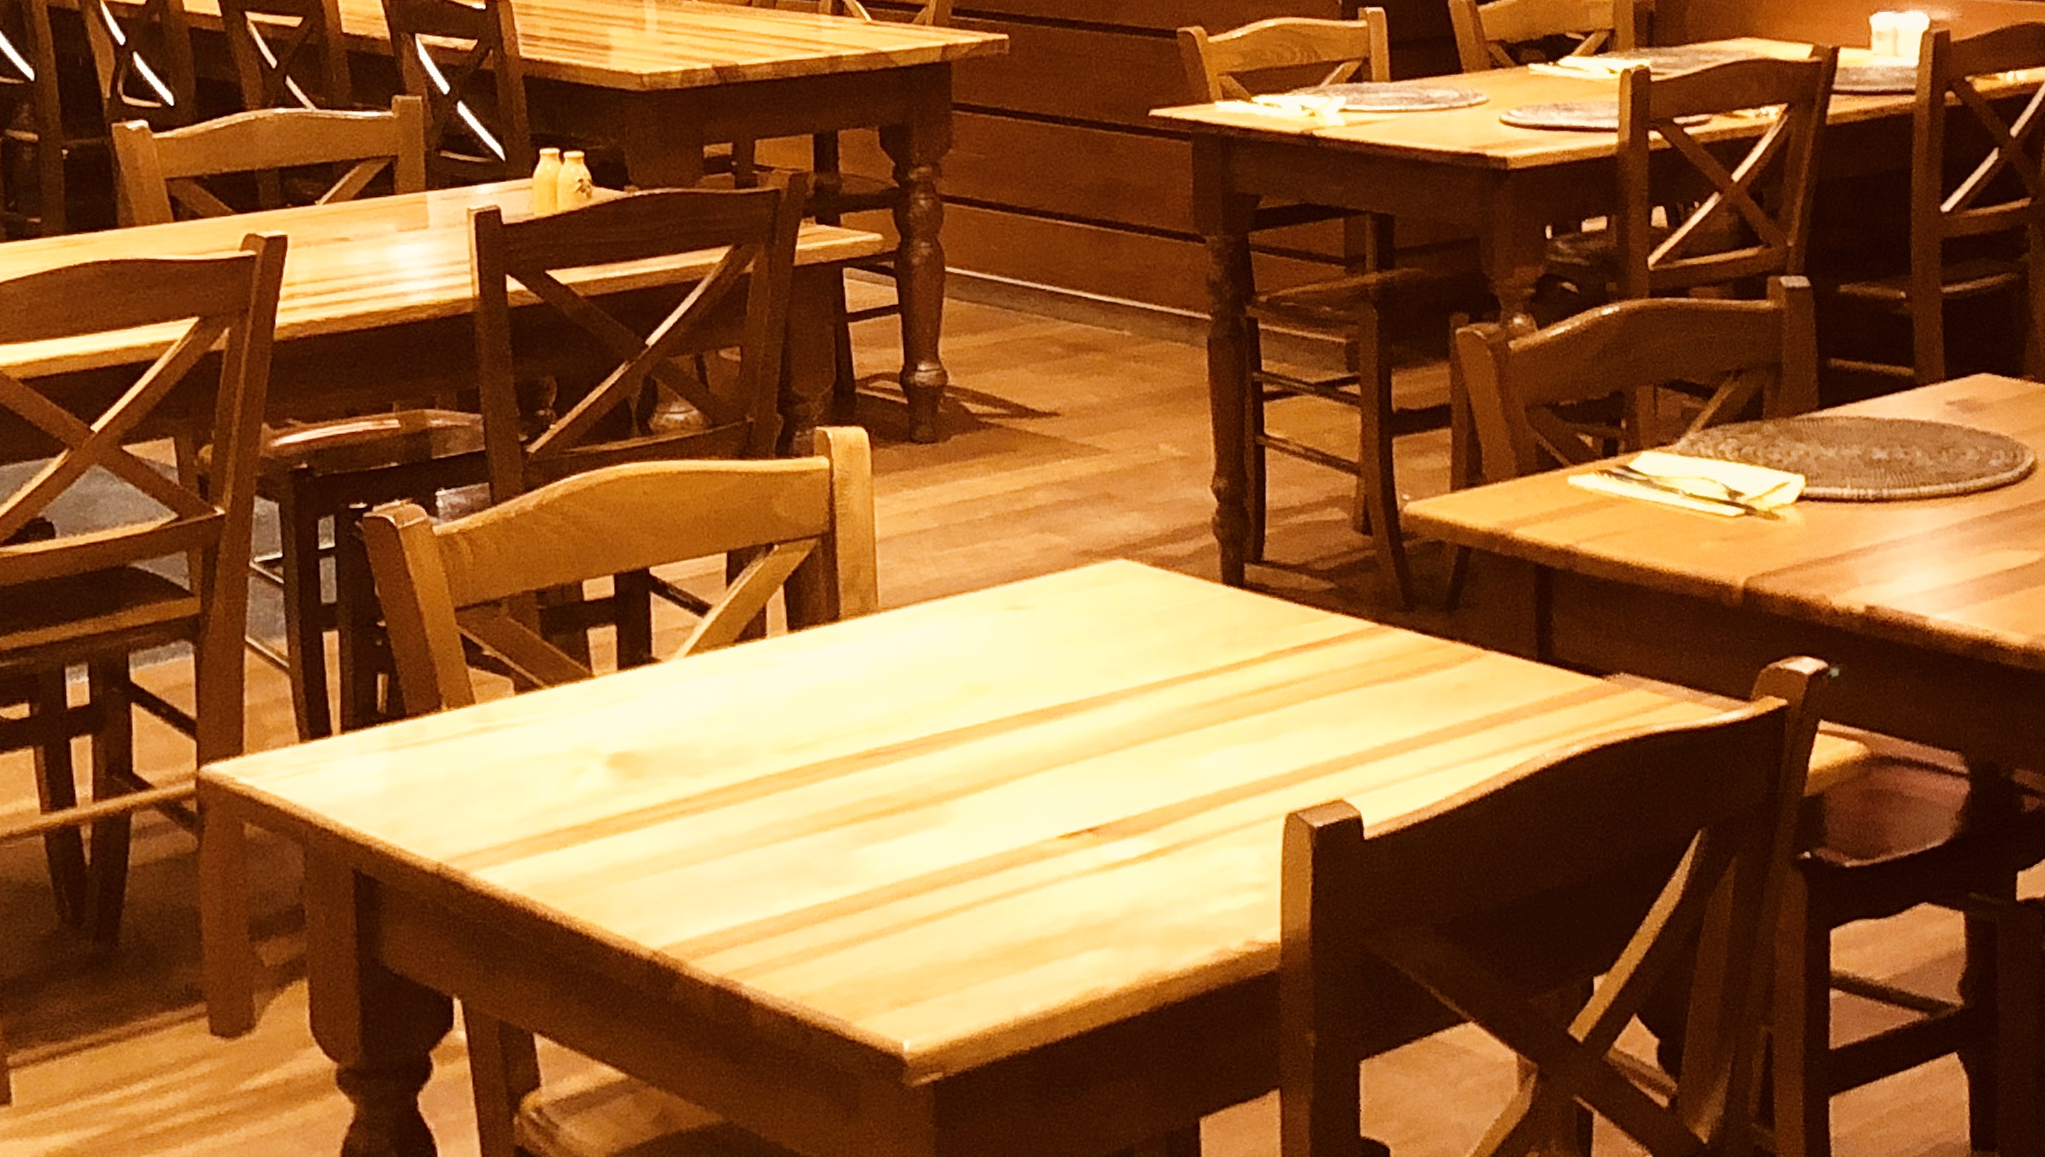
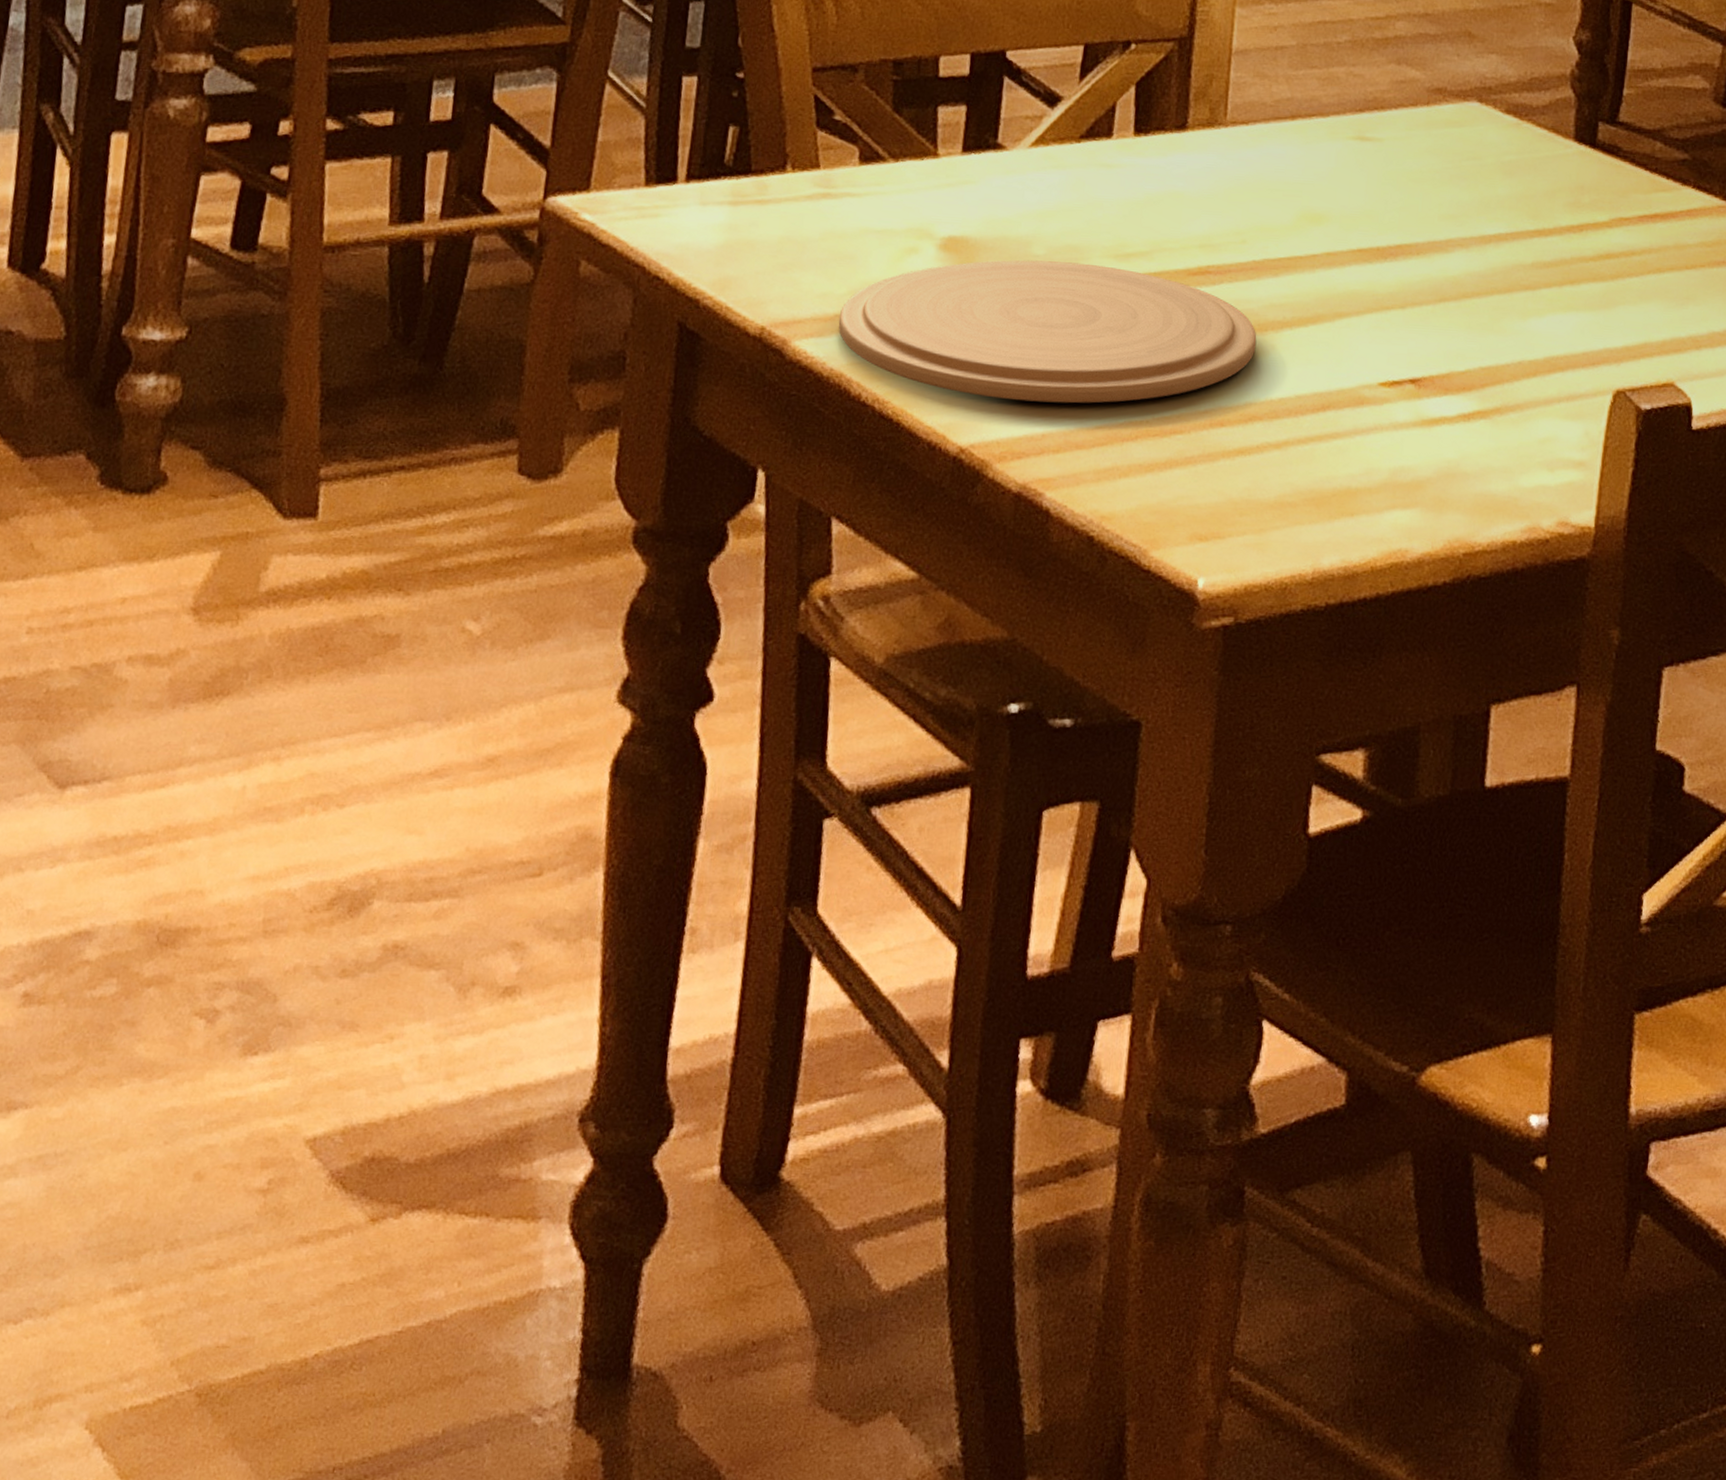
plate: none [514,761,934,900] -> present [838,260,1257,404]

